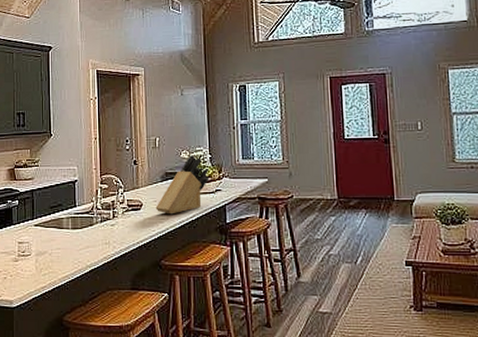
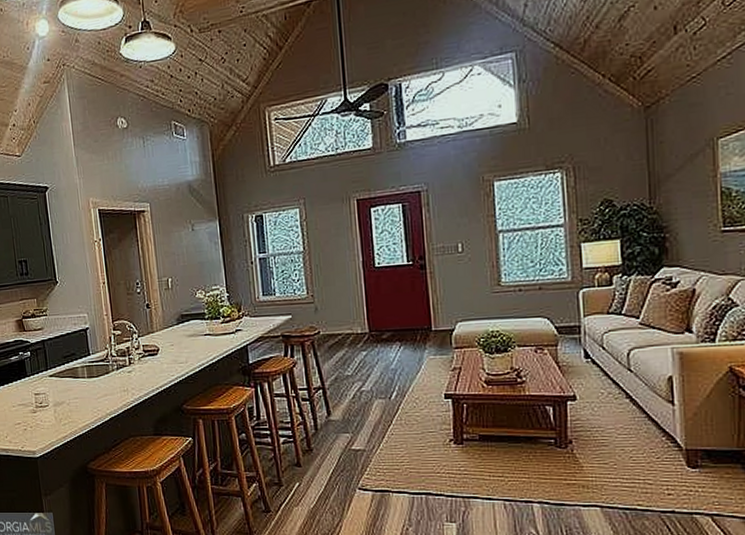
knife block: present [155,155,210,215] -> none [173,294,229,358]

